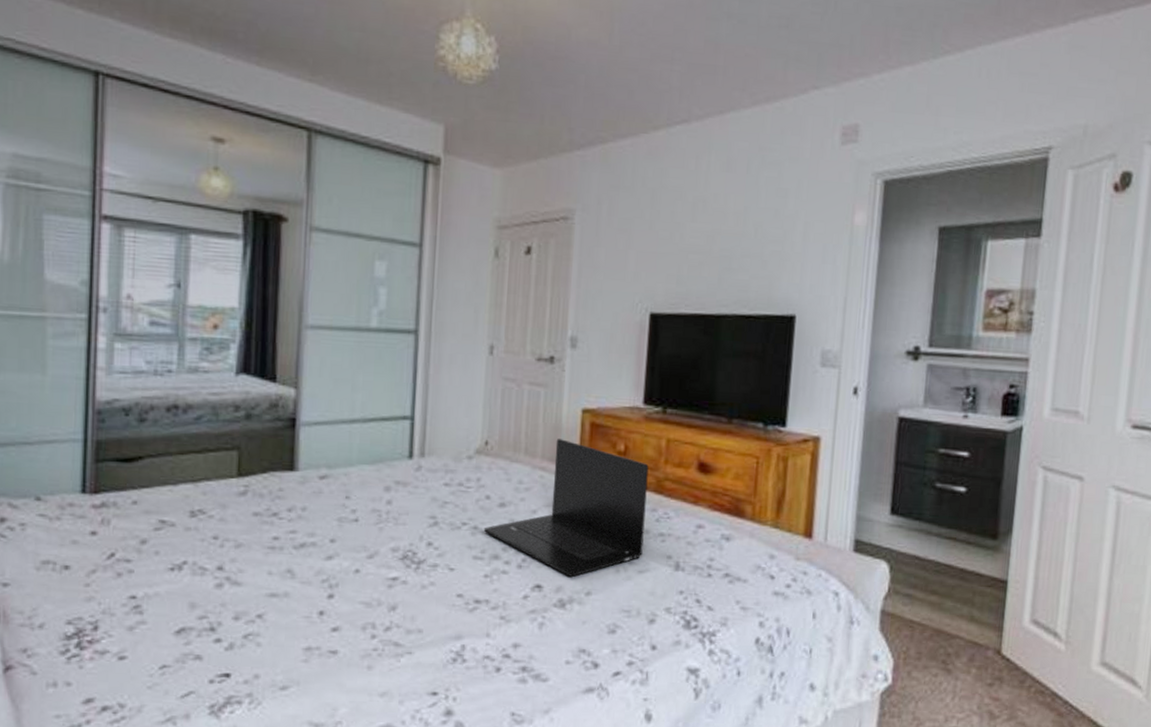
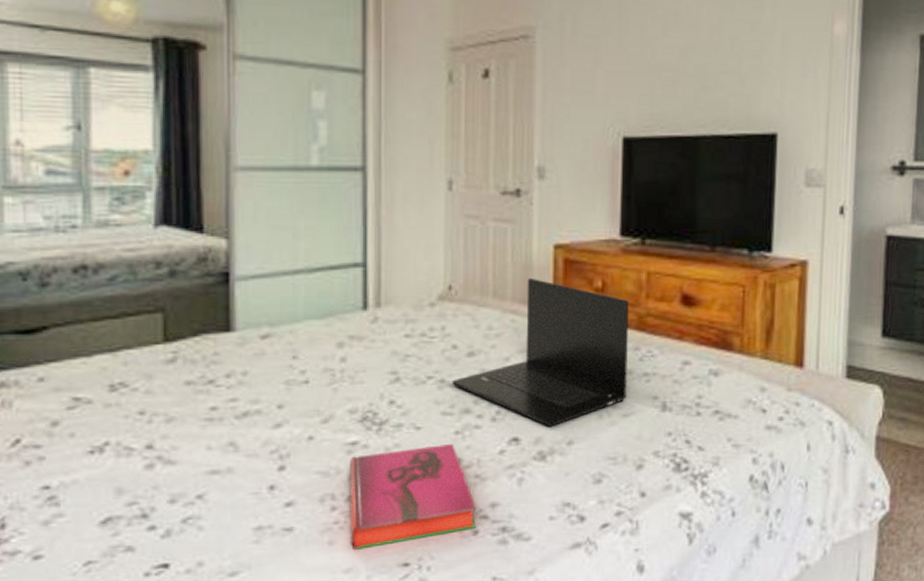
hardback book: none [387,585,500,677] -> present [349,443,476,551]

